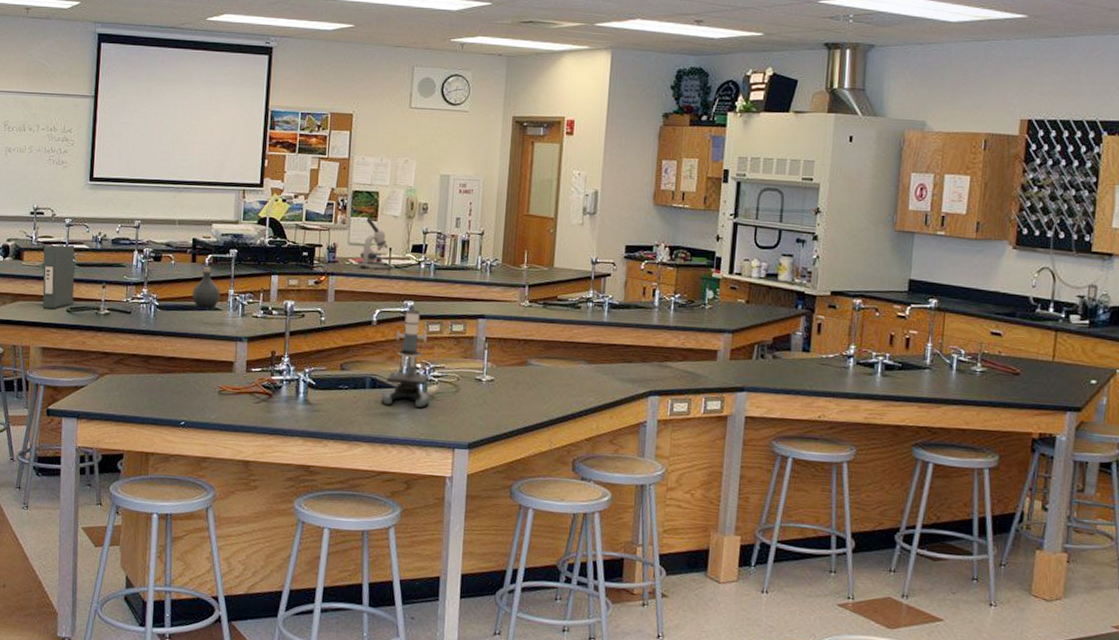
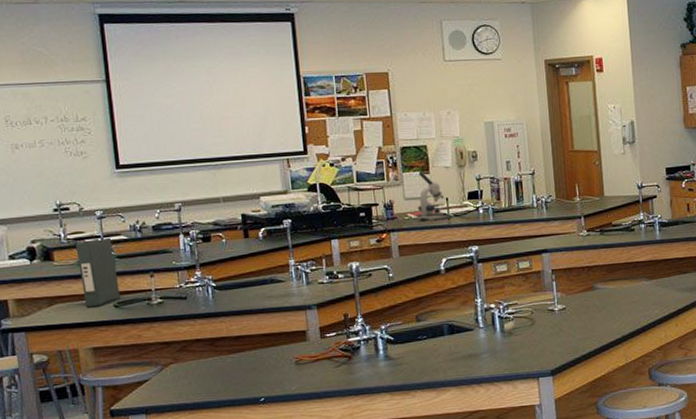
flask: present [192,267,221,309] -> none [250,240,282,282]
microscope: present [381,309,430,409] -> none [461,254,508,349]

